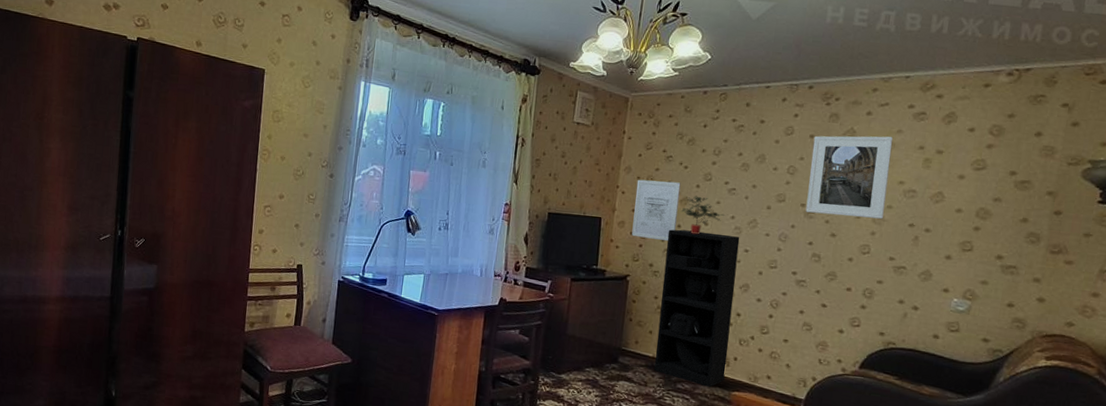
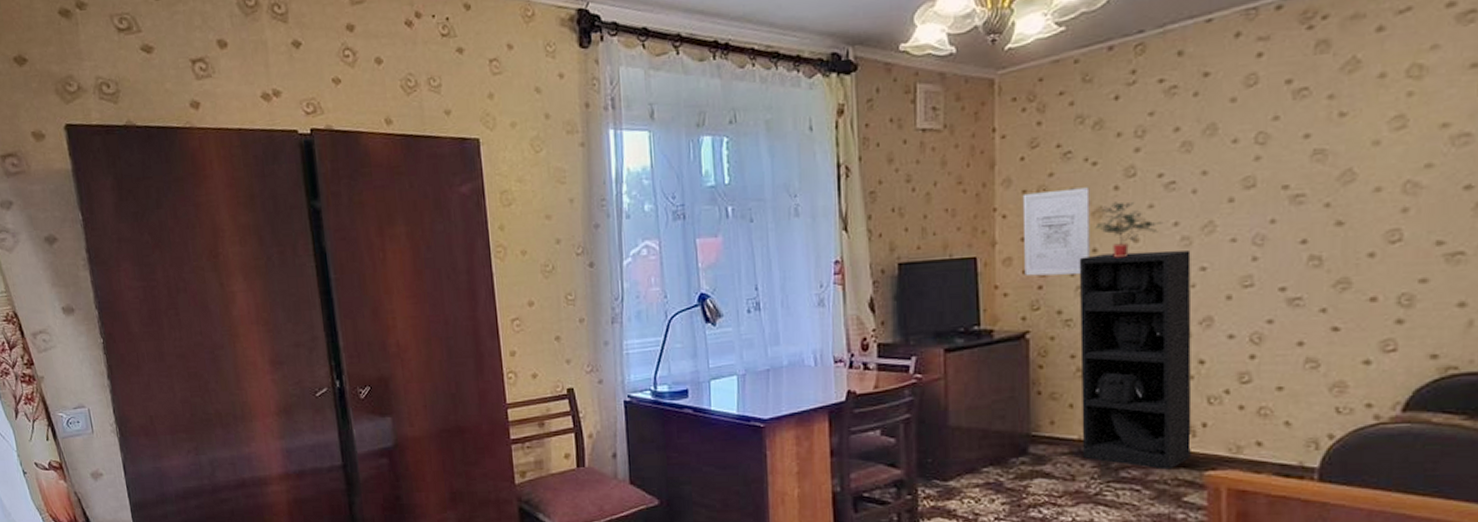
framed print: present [805,136,894,219] -> none [1290,56,1425,197]

